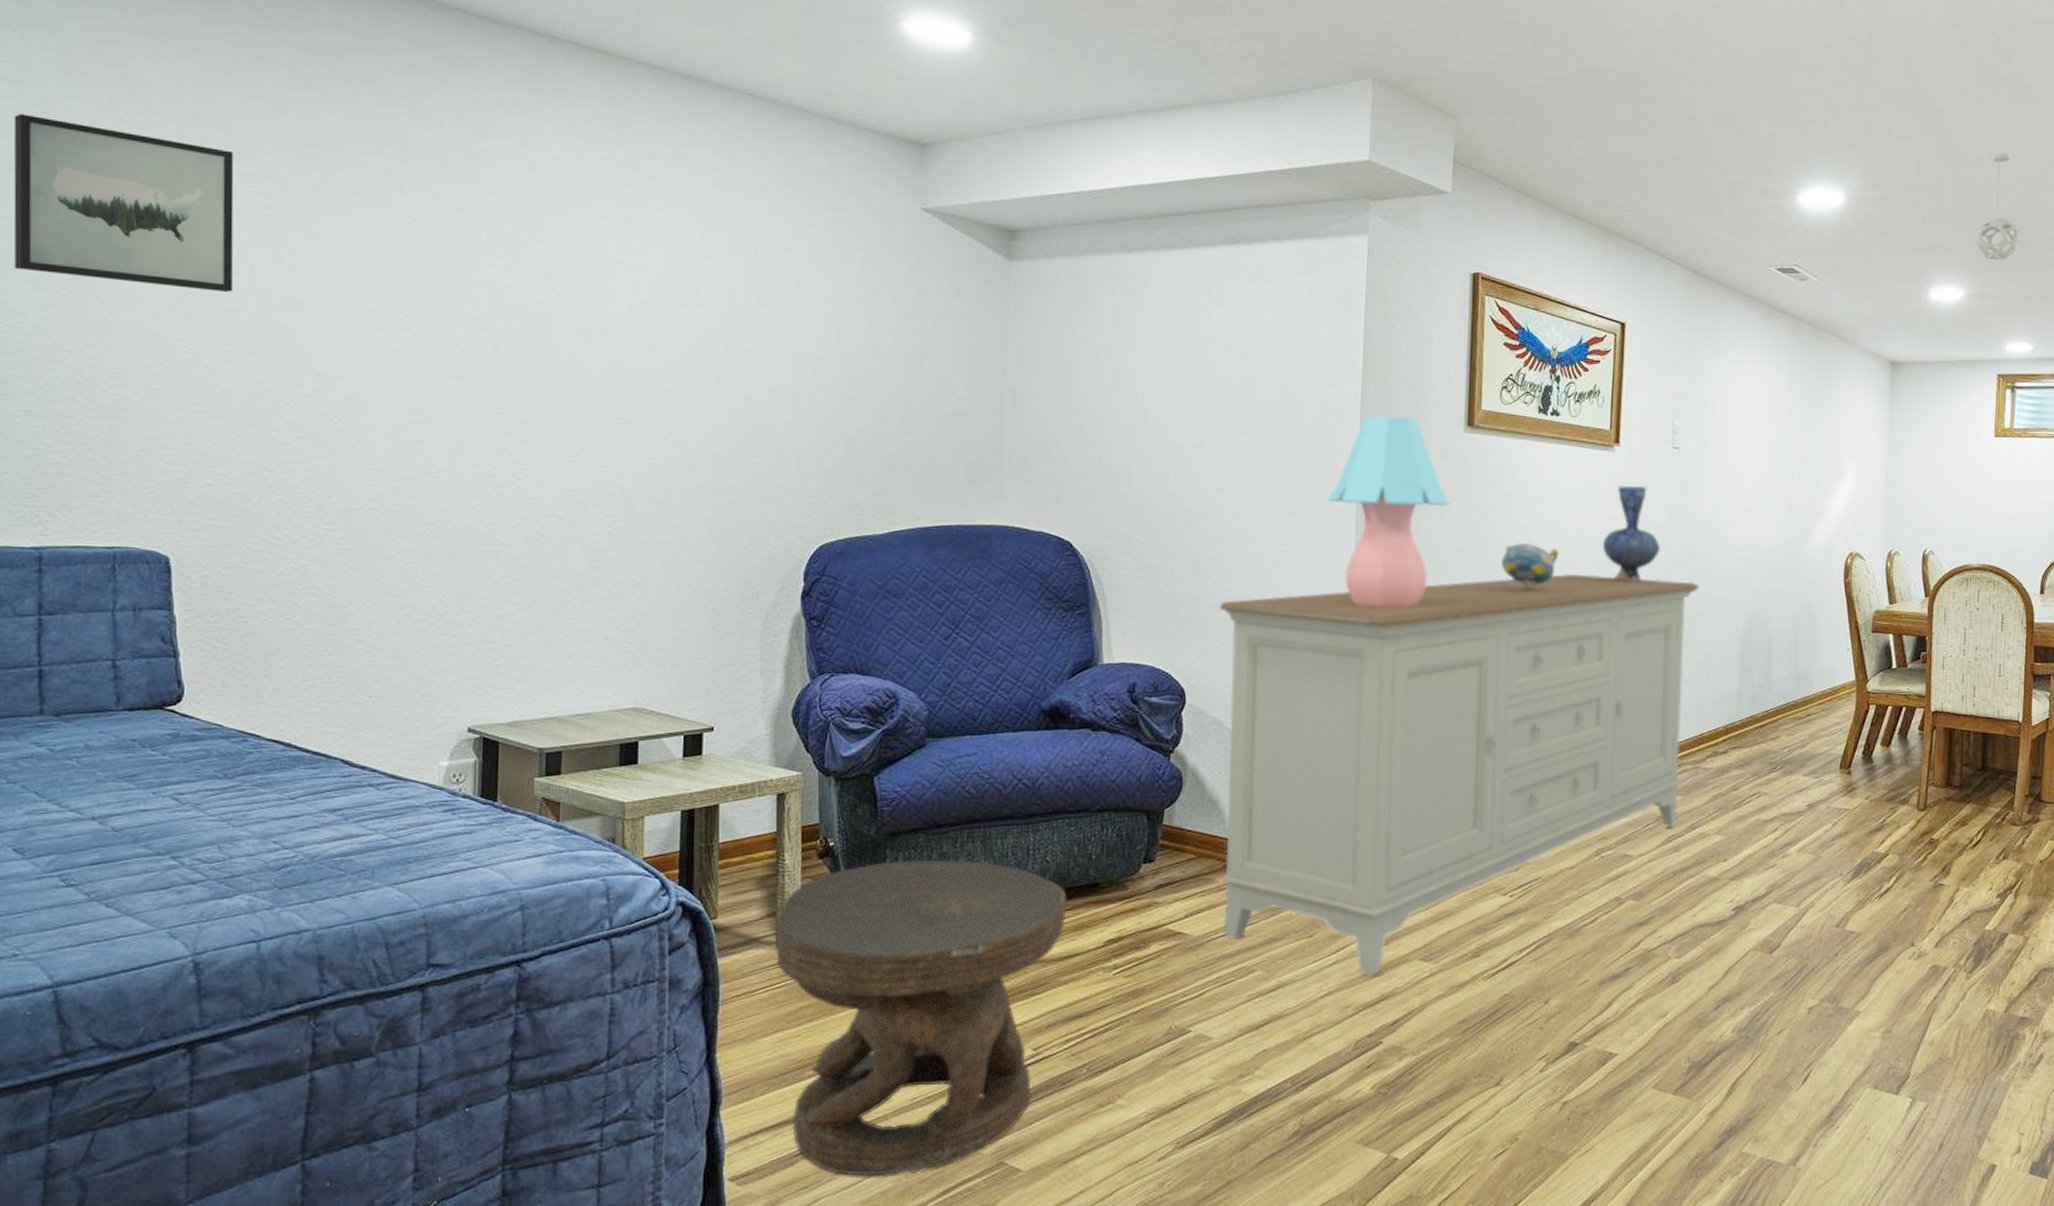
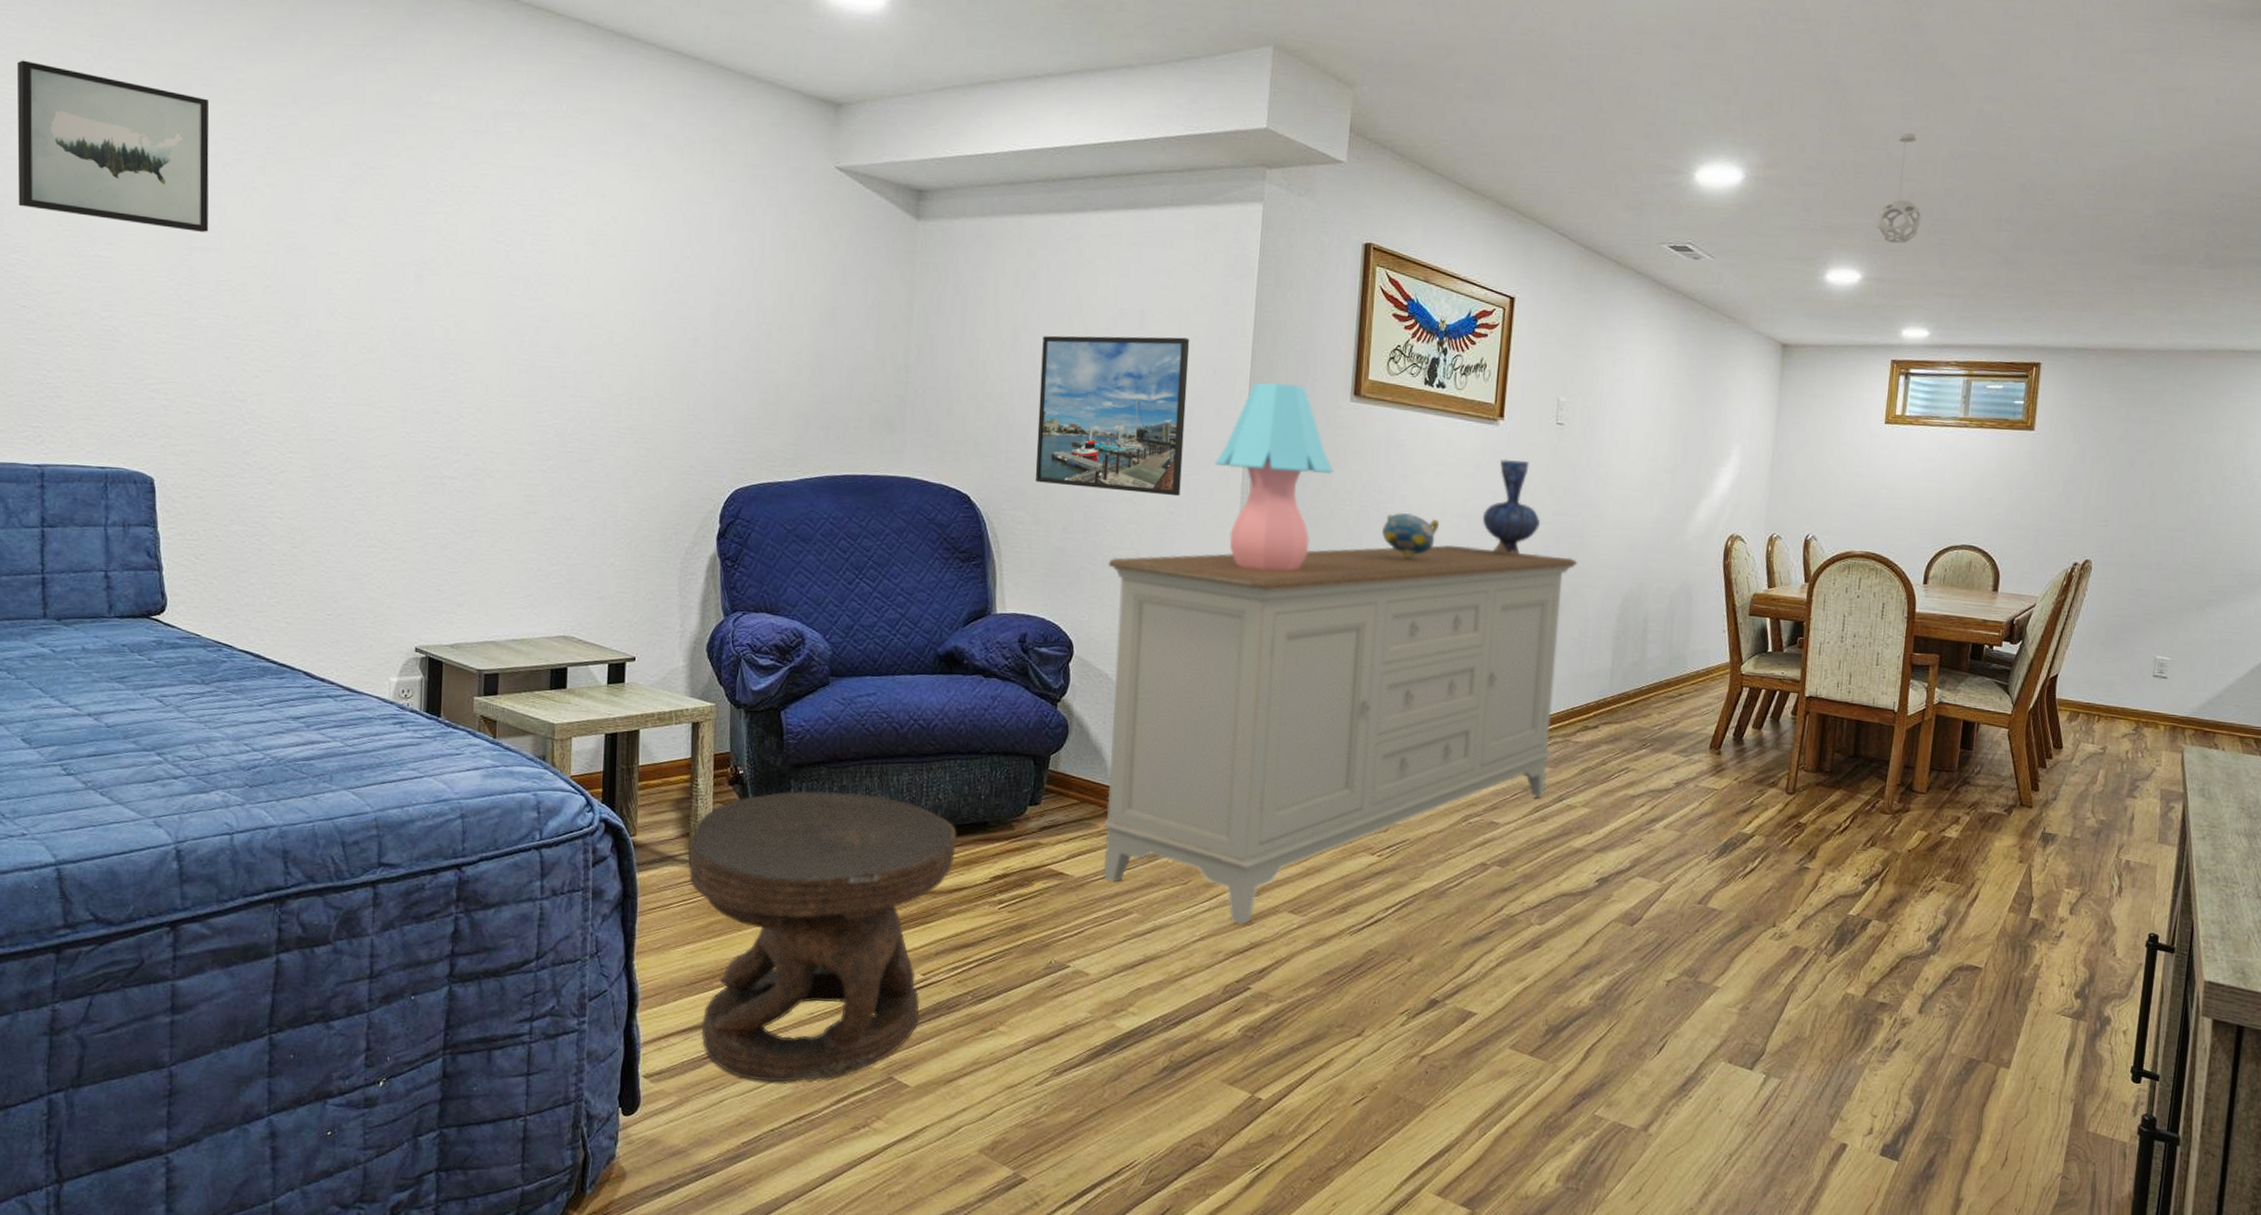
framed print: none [1140,372,1298,535] -> present [1035,335,1190,497]

